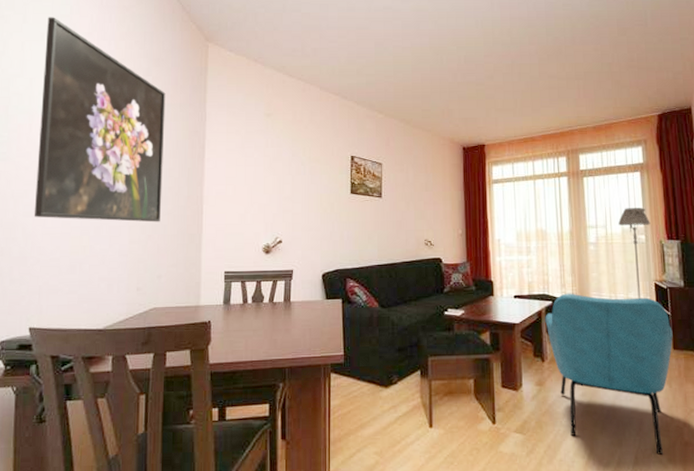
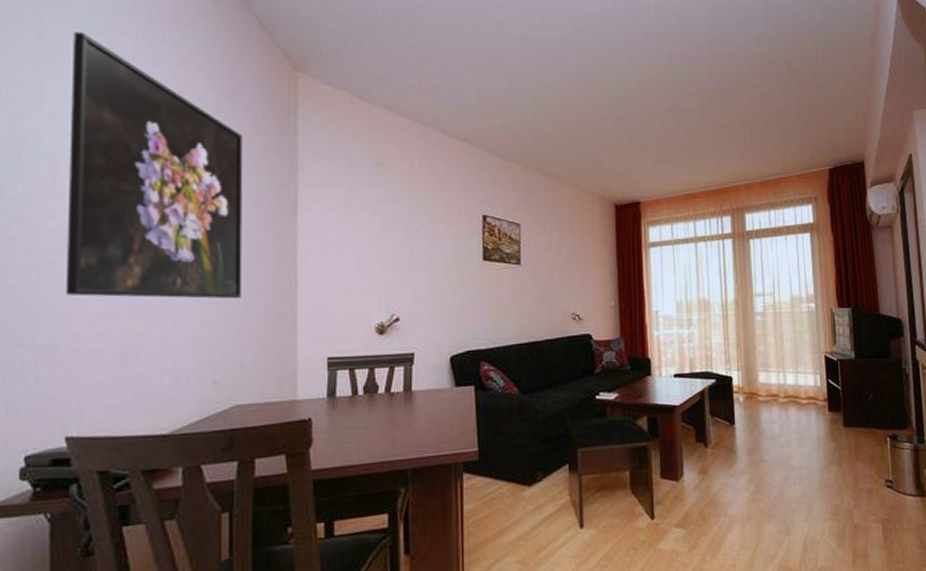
armchair: present [545,293,673,456] -> none [708,369,843,541]
floor lamp: present [618,208,651,299] -> none [787,273,821,373]

